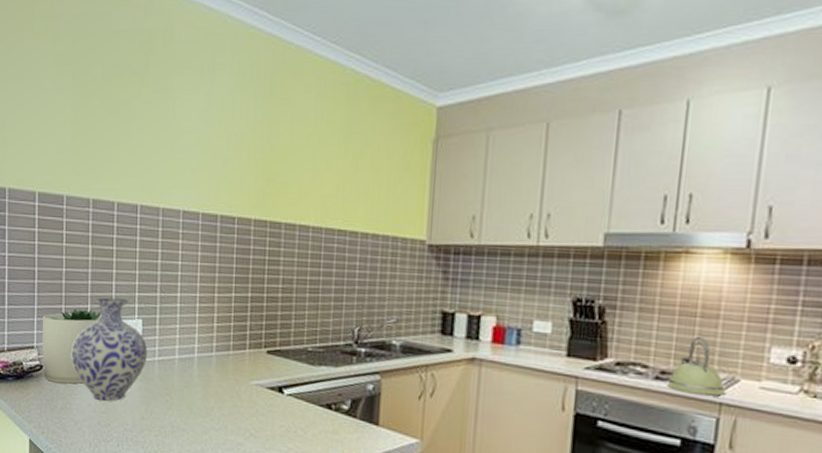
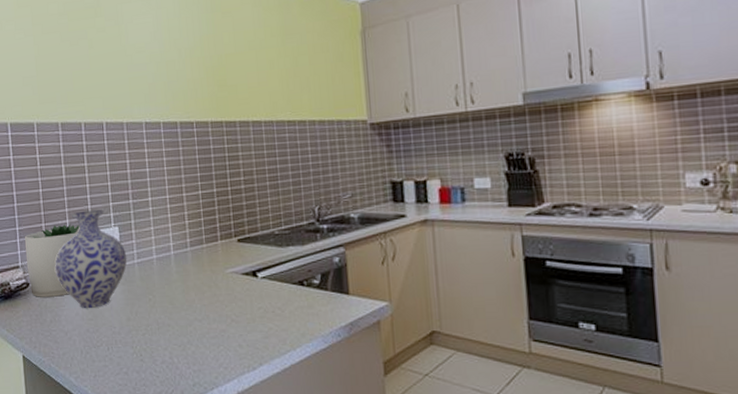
kettle: present [667,336,726,397] -> none [600,172,654,226]

